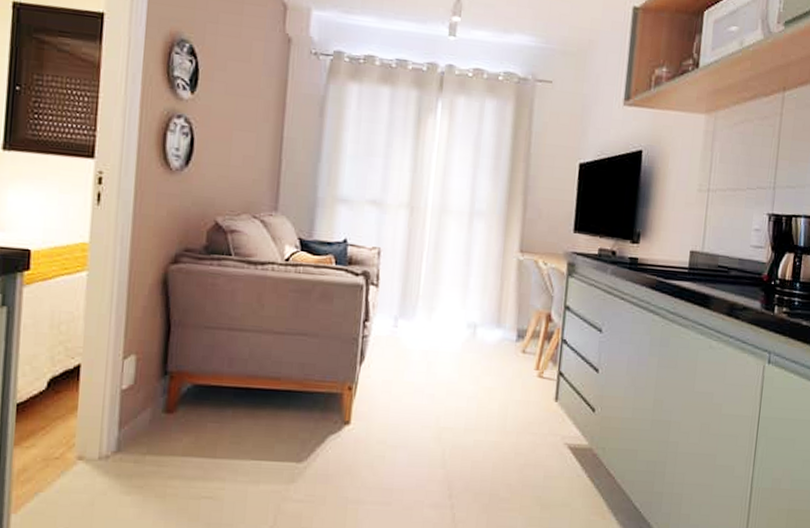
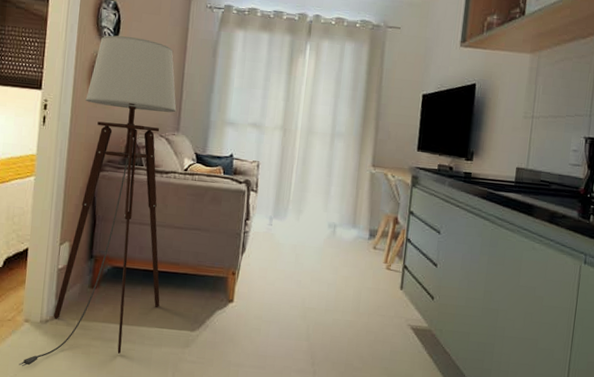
floor lamp: none [71,88,274,518] -> present [19,35,177,367]

